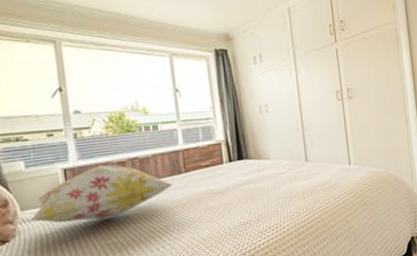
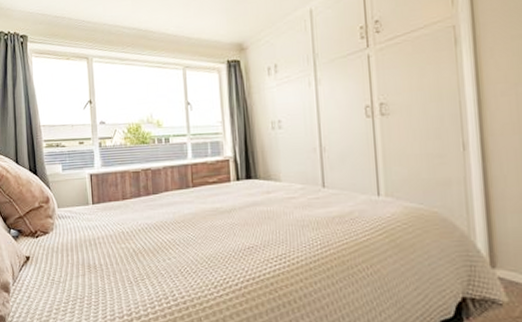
decorative pillow: present [28,164,173,223] -> none [63,173,181,225]

